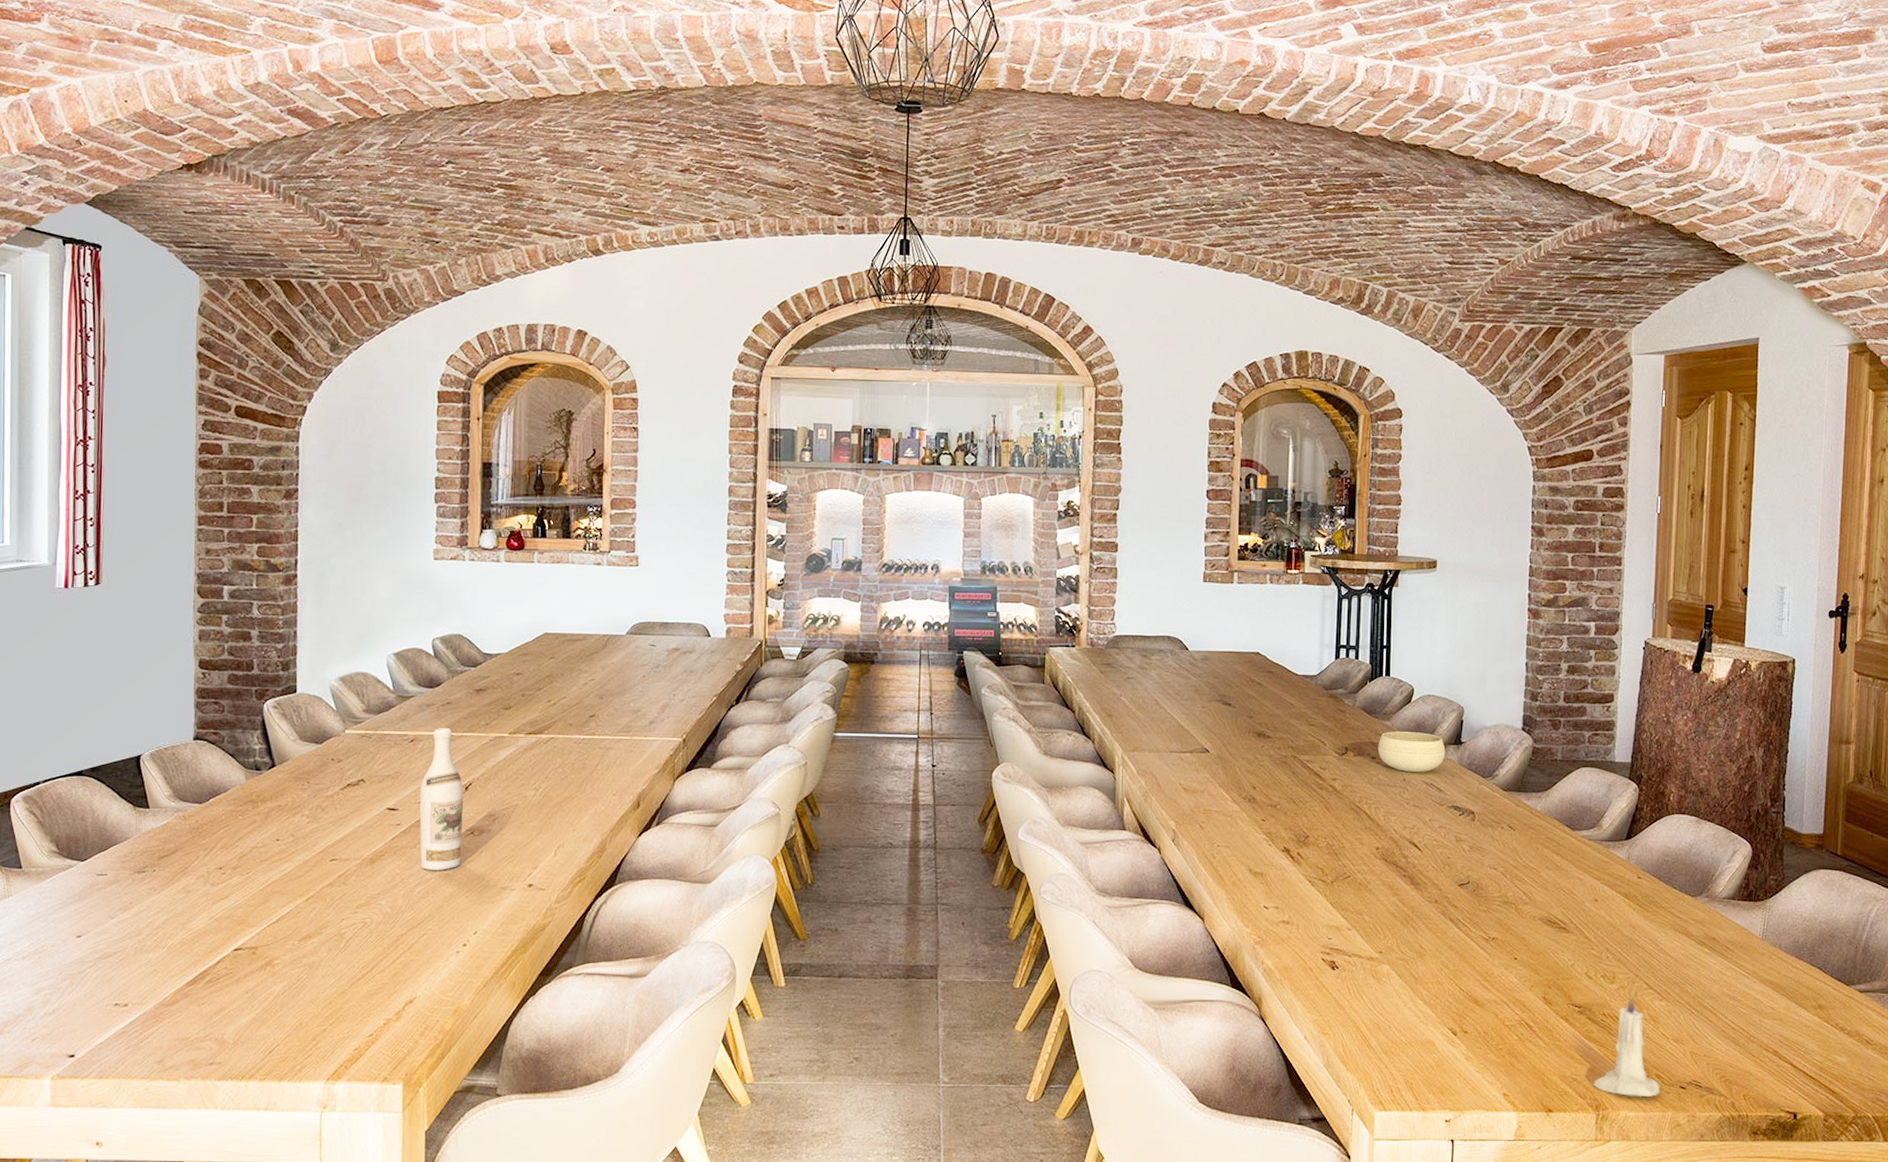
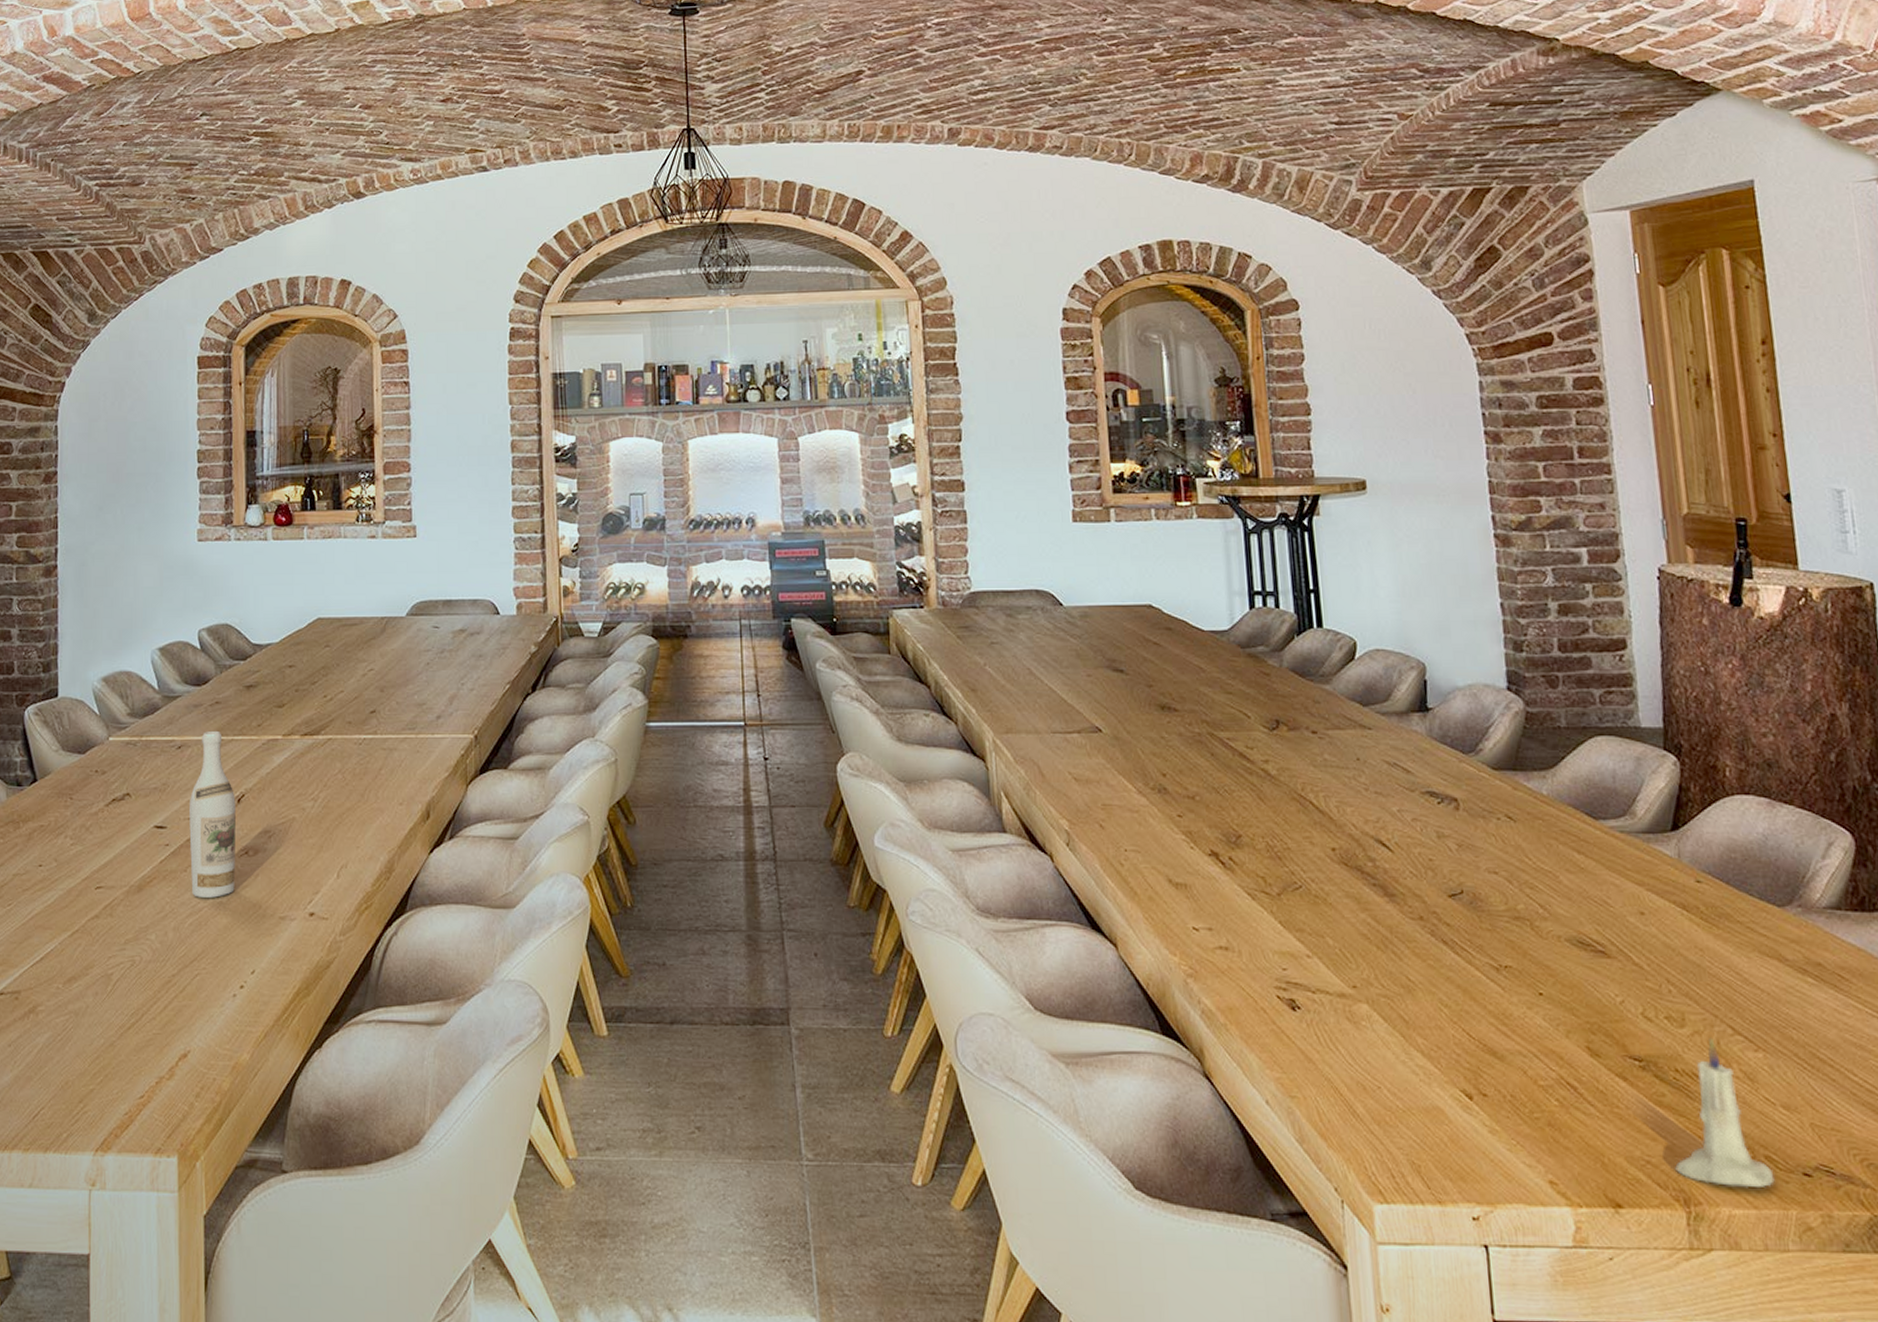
bowl: present [1377,731,1446,772] -> none [1317,697,1409,749]

